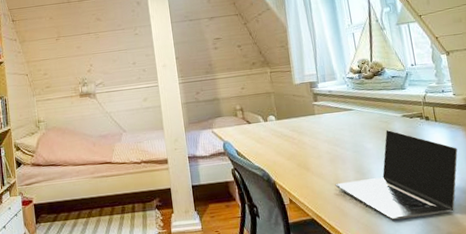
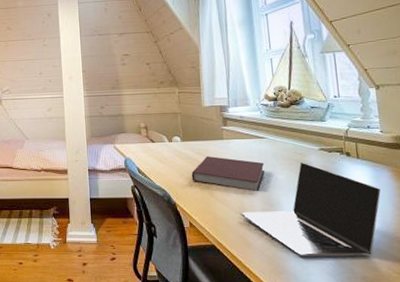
notebook: none [288,132,355,163] -> present [191,156,265,192]

